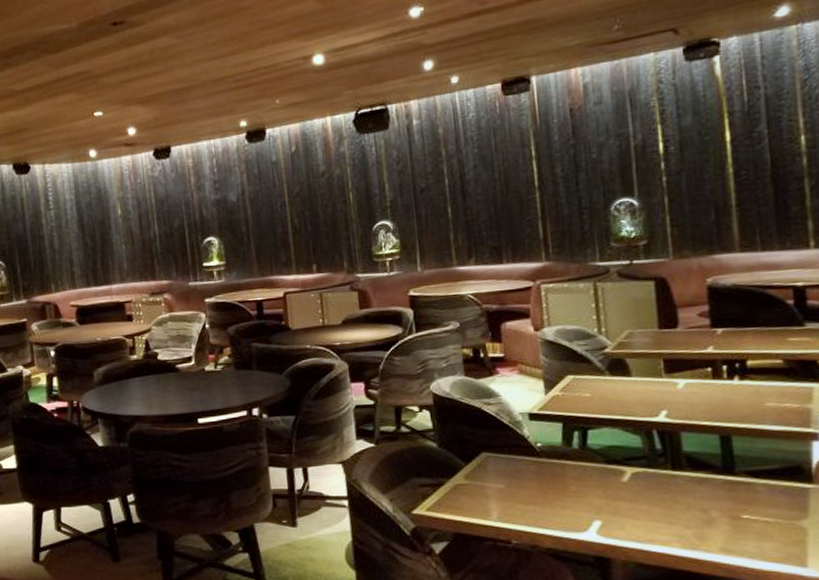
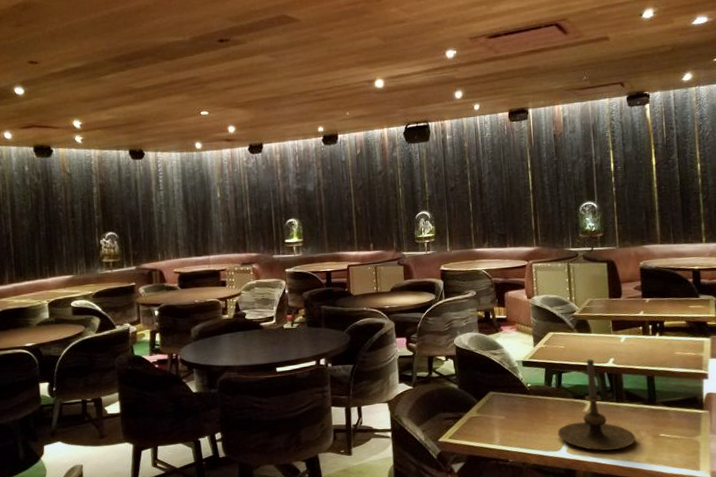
candle holder: none [582,411,704,535] -> present [557,359,636,451]

